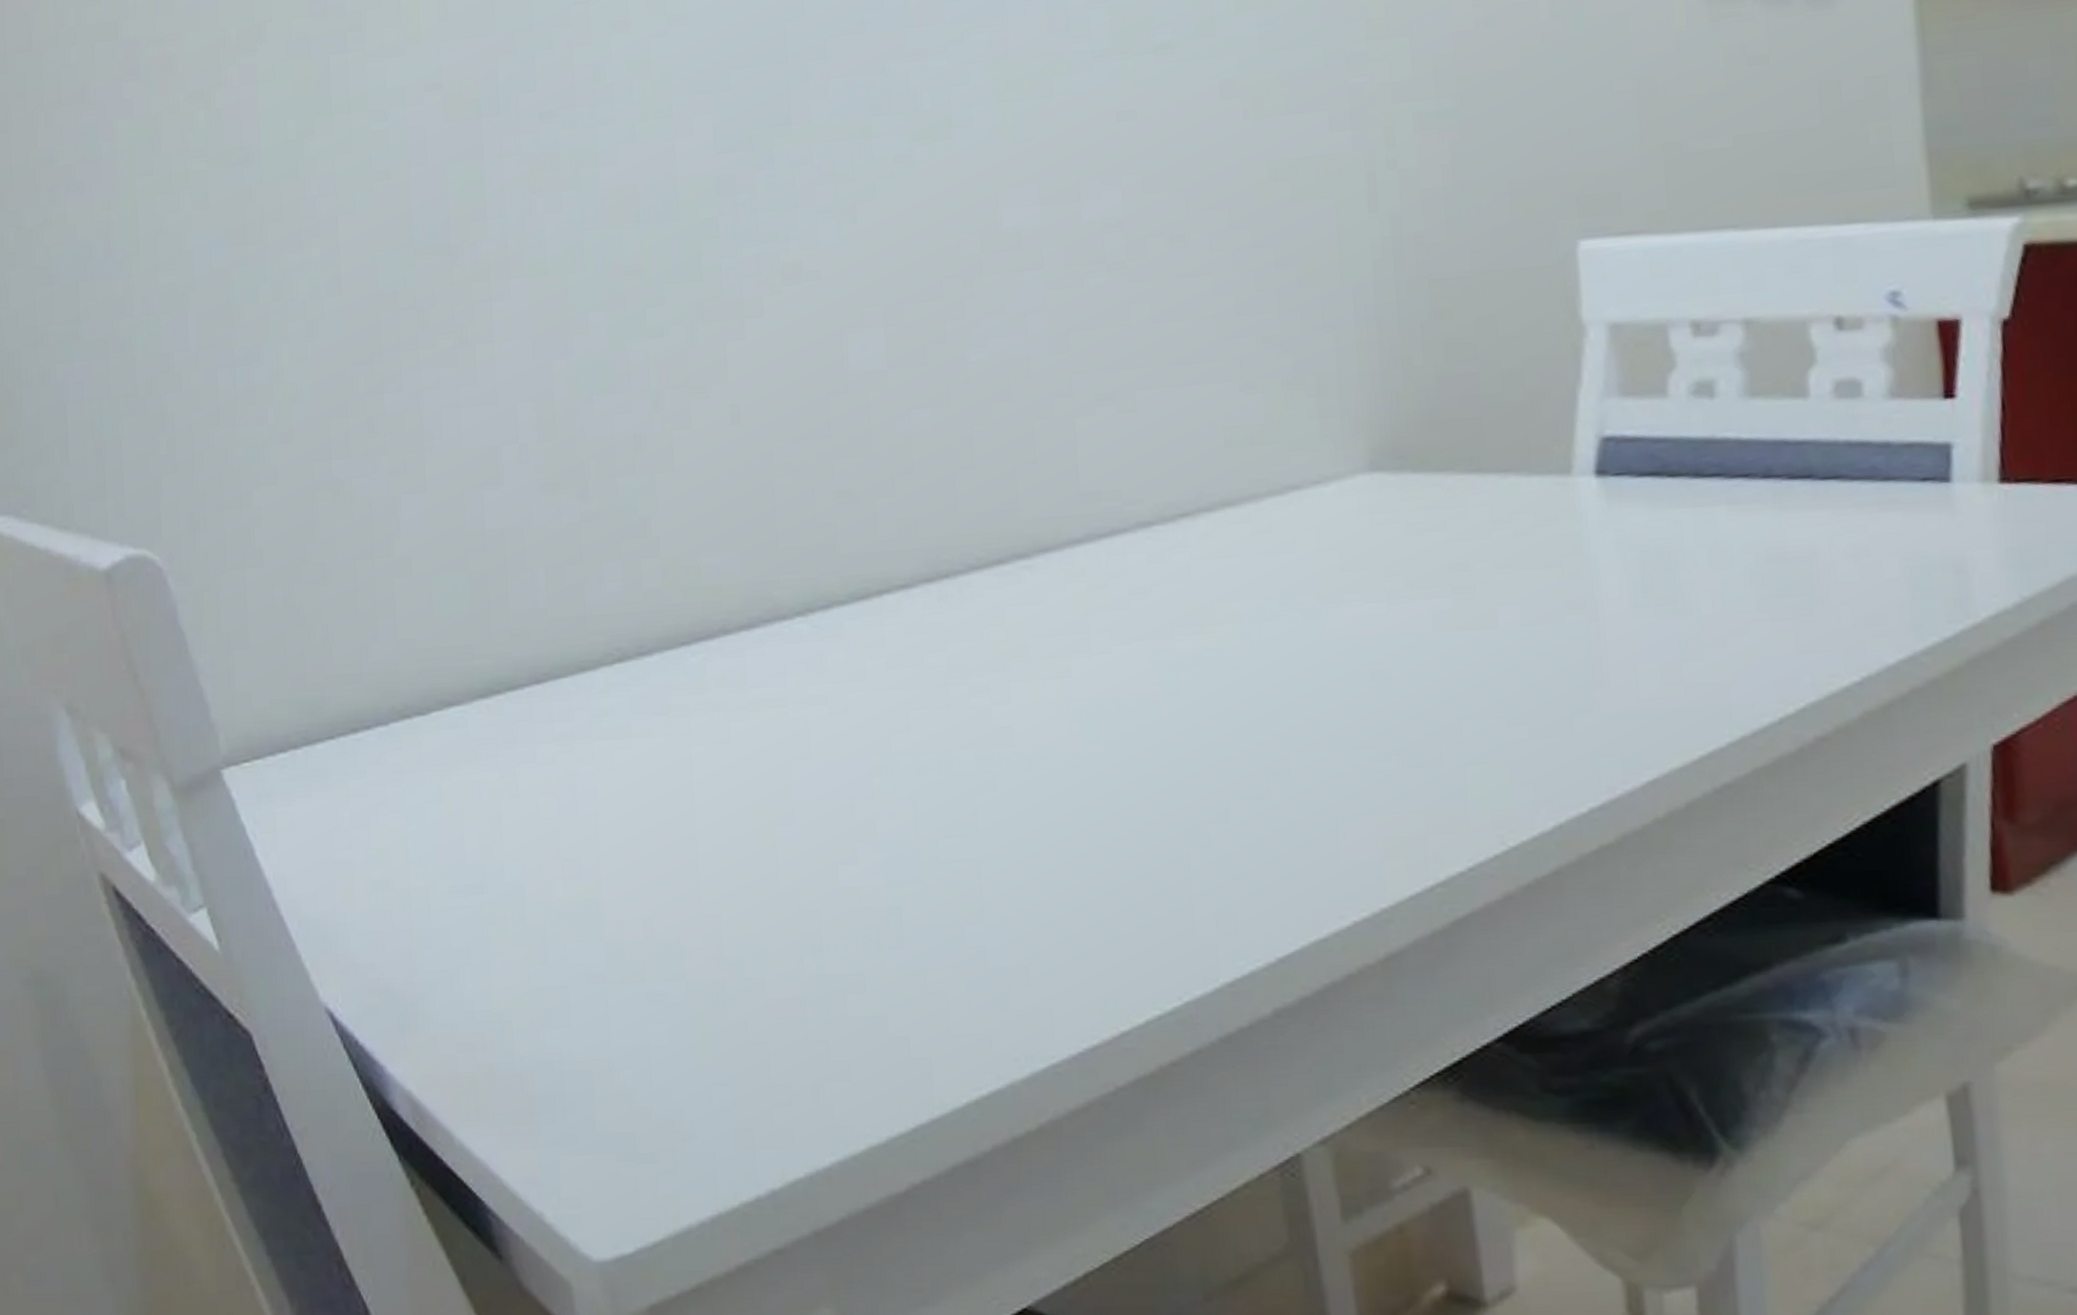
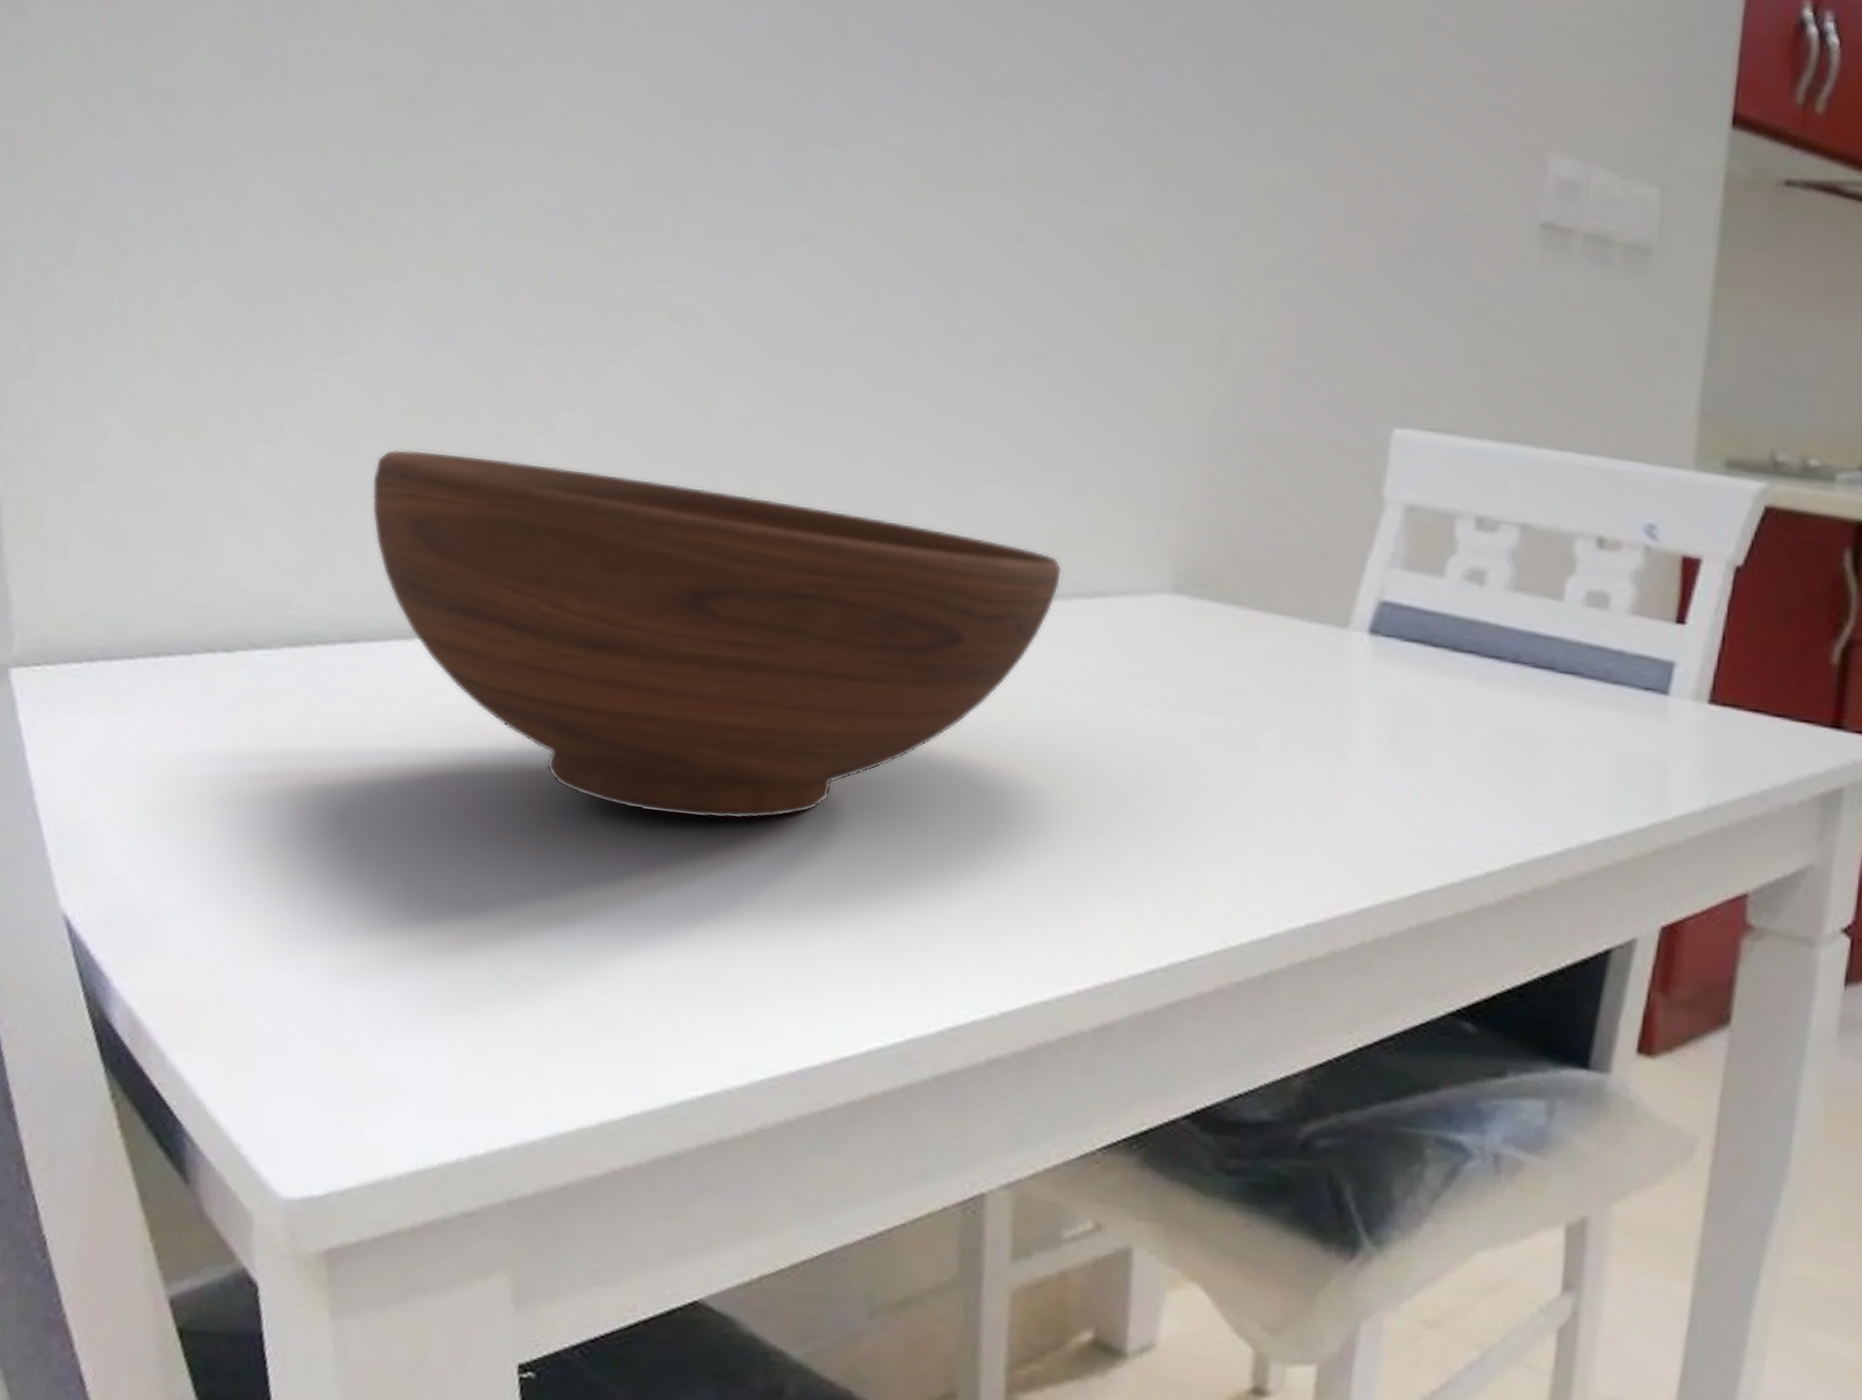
fruit bowl: none [523,450,1248,807] -> present [371,449,1063,820]

